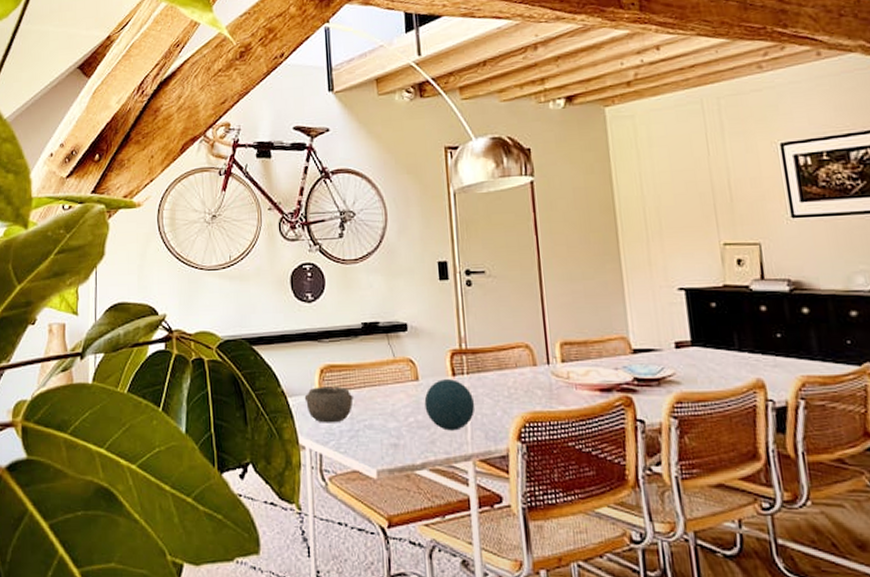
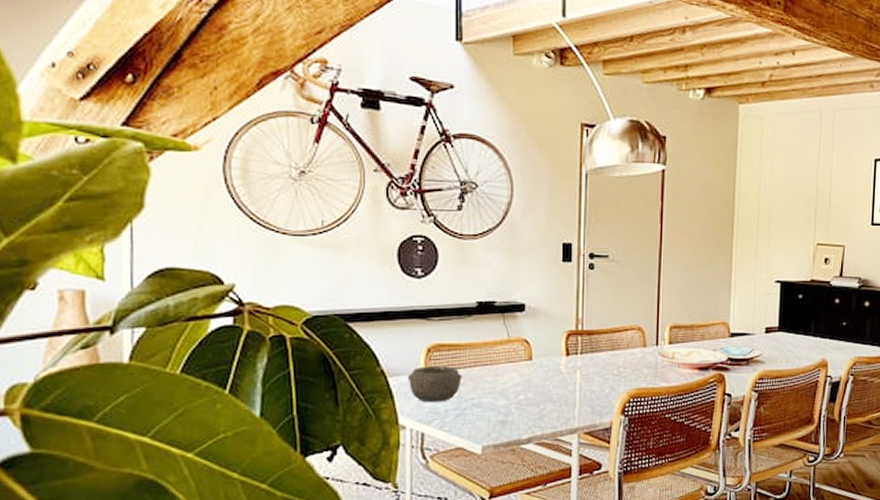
decorative orb: present [424,379,475,431] -> none [536,359,585,407]

